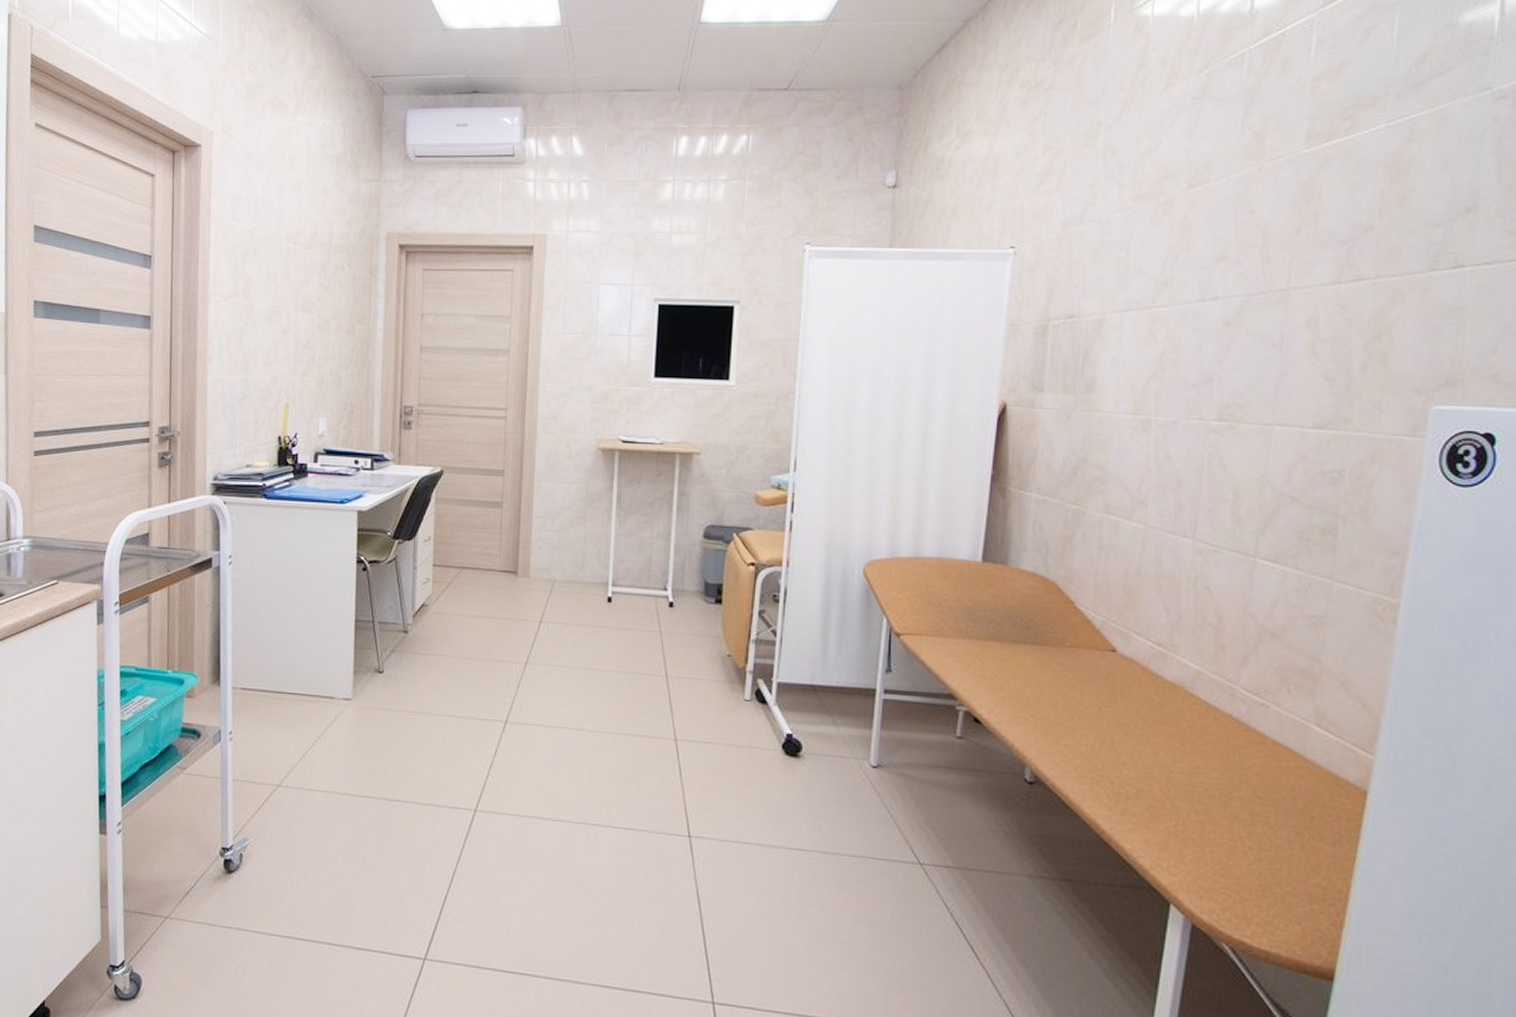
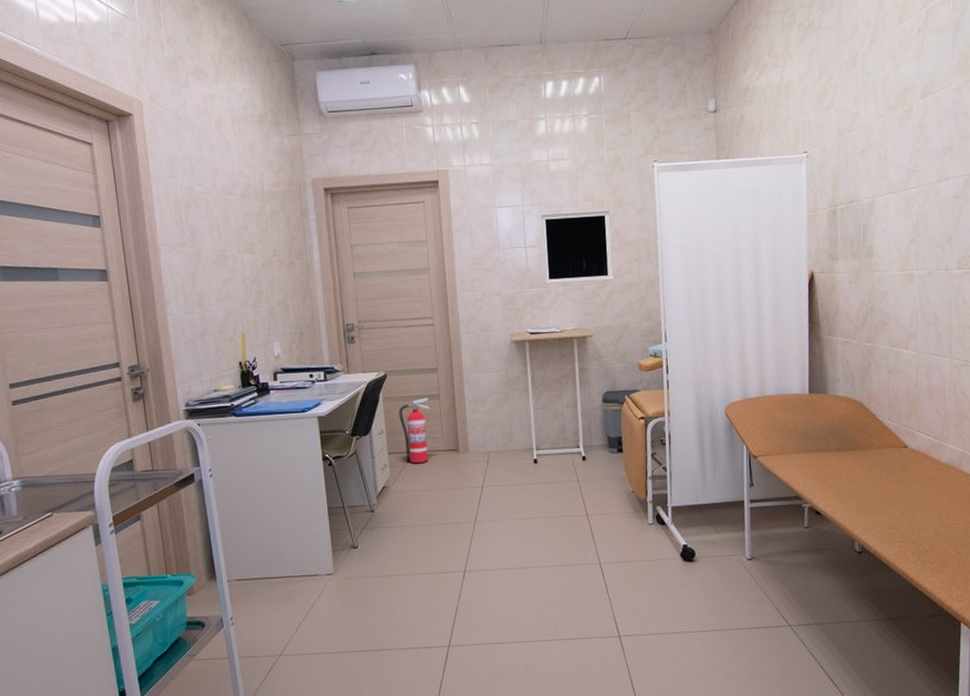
fire extinguisher: none [451,504,490,583] -> present [398,397,430,464]

